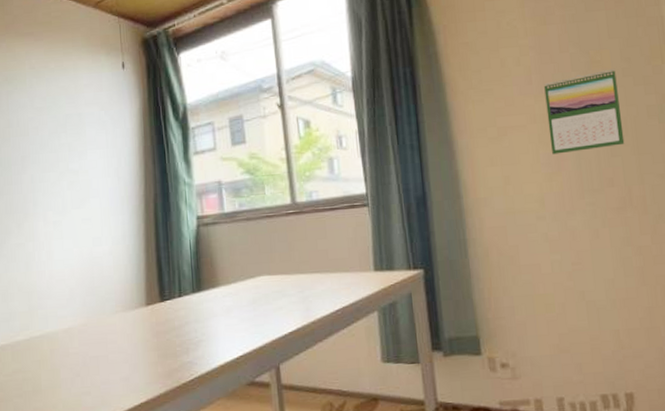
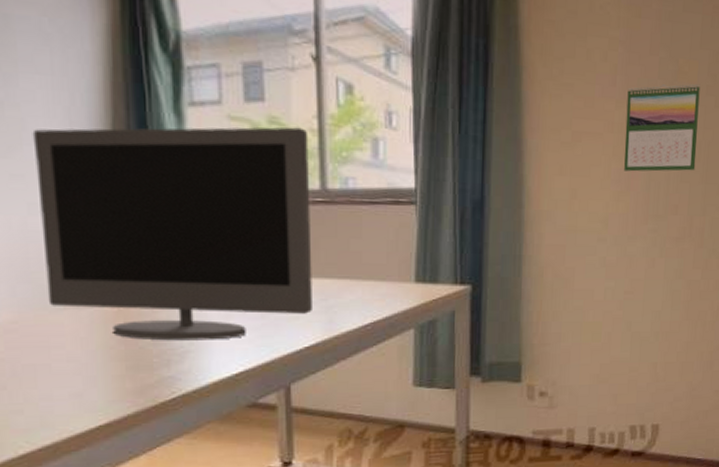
monitor: none [95,158,292,333] -> present [32,127,312,341]

